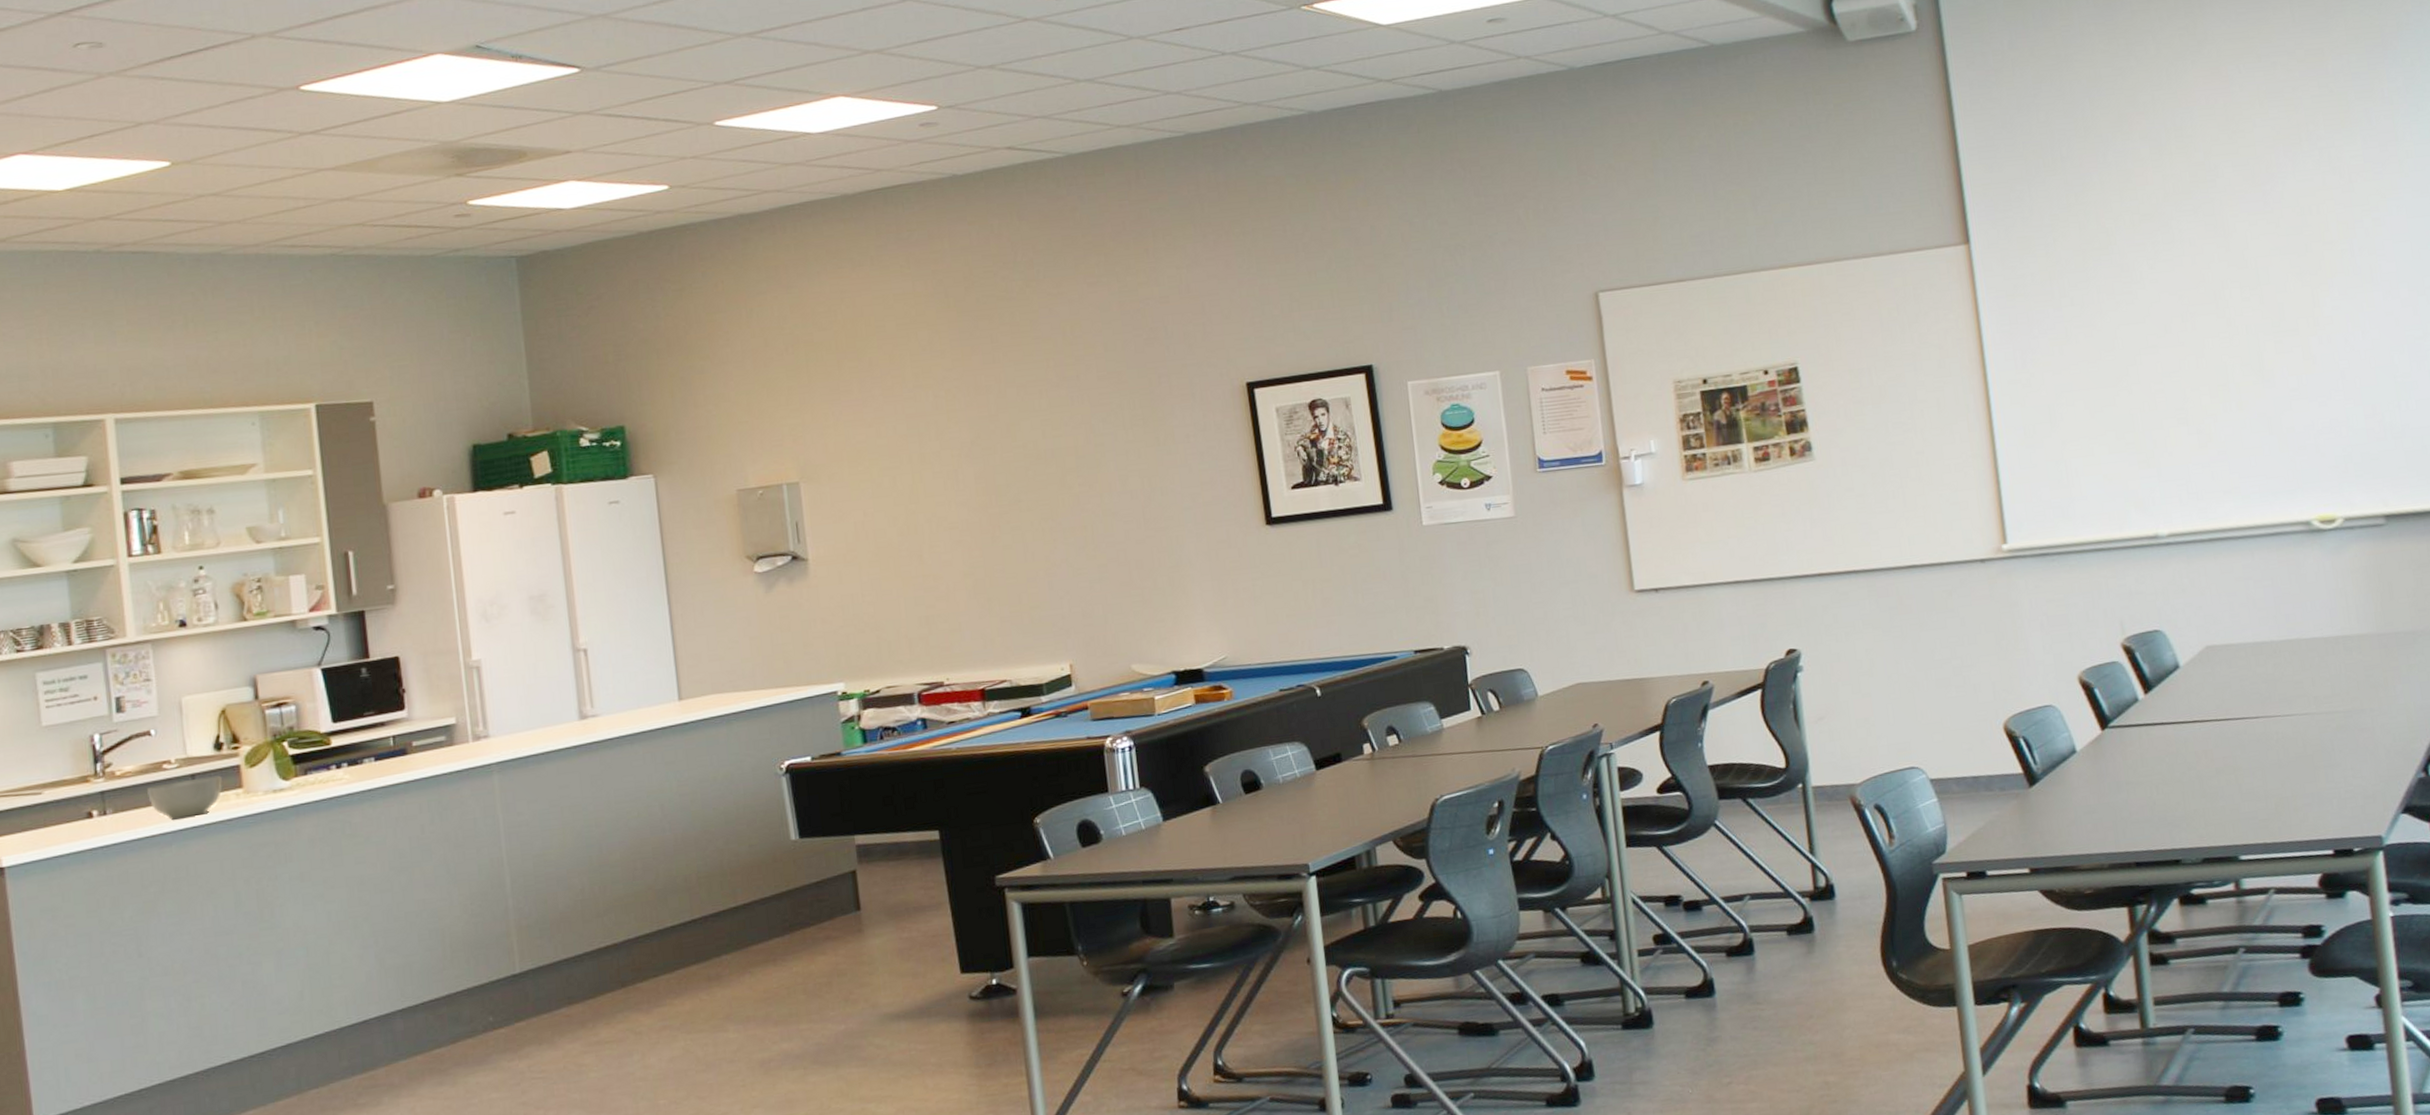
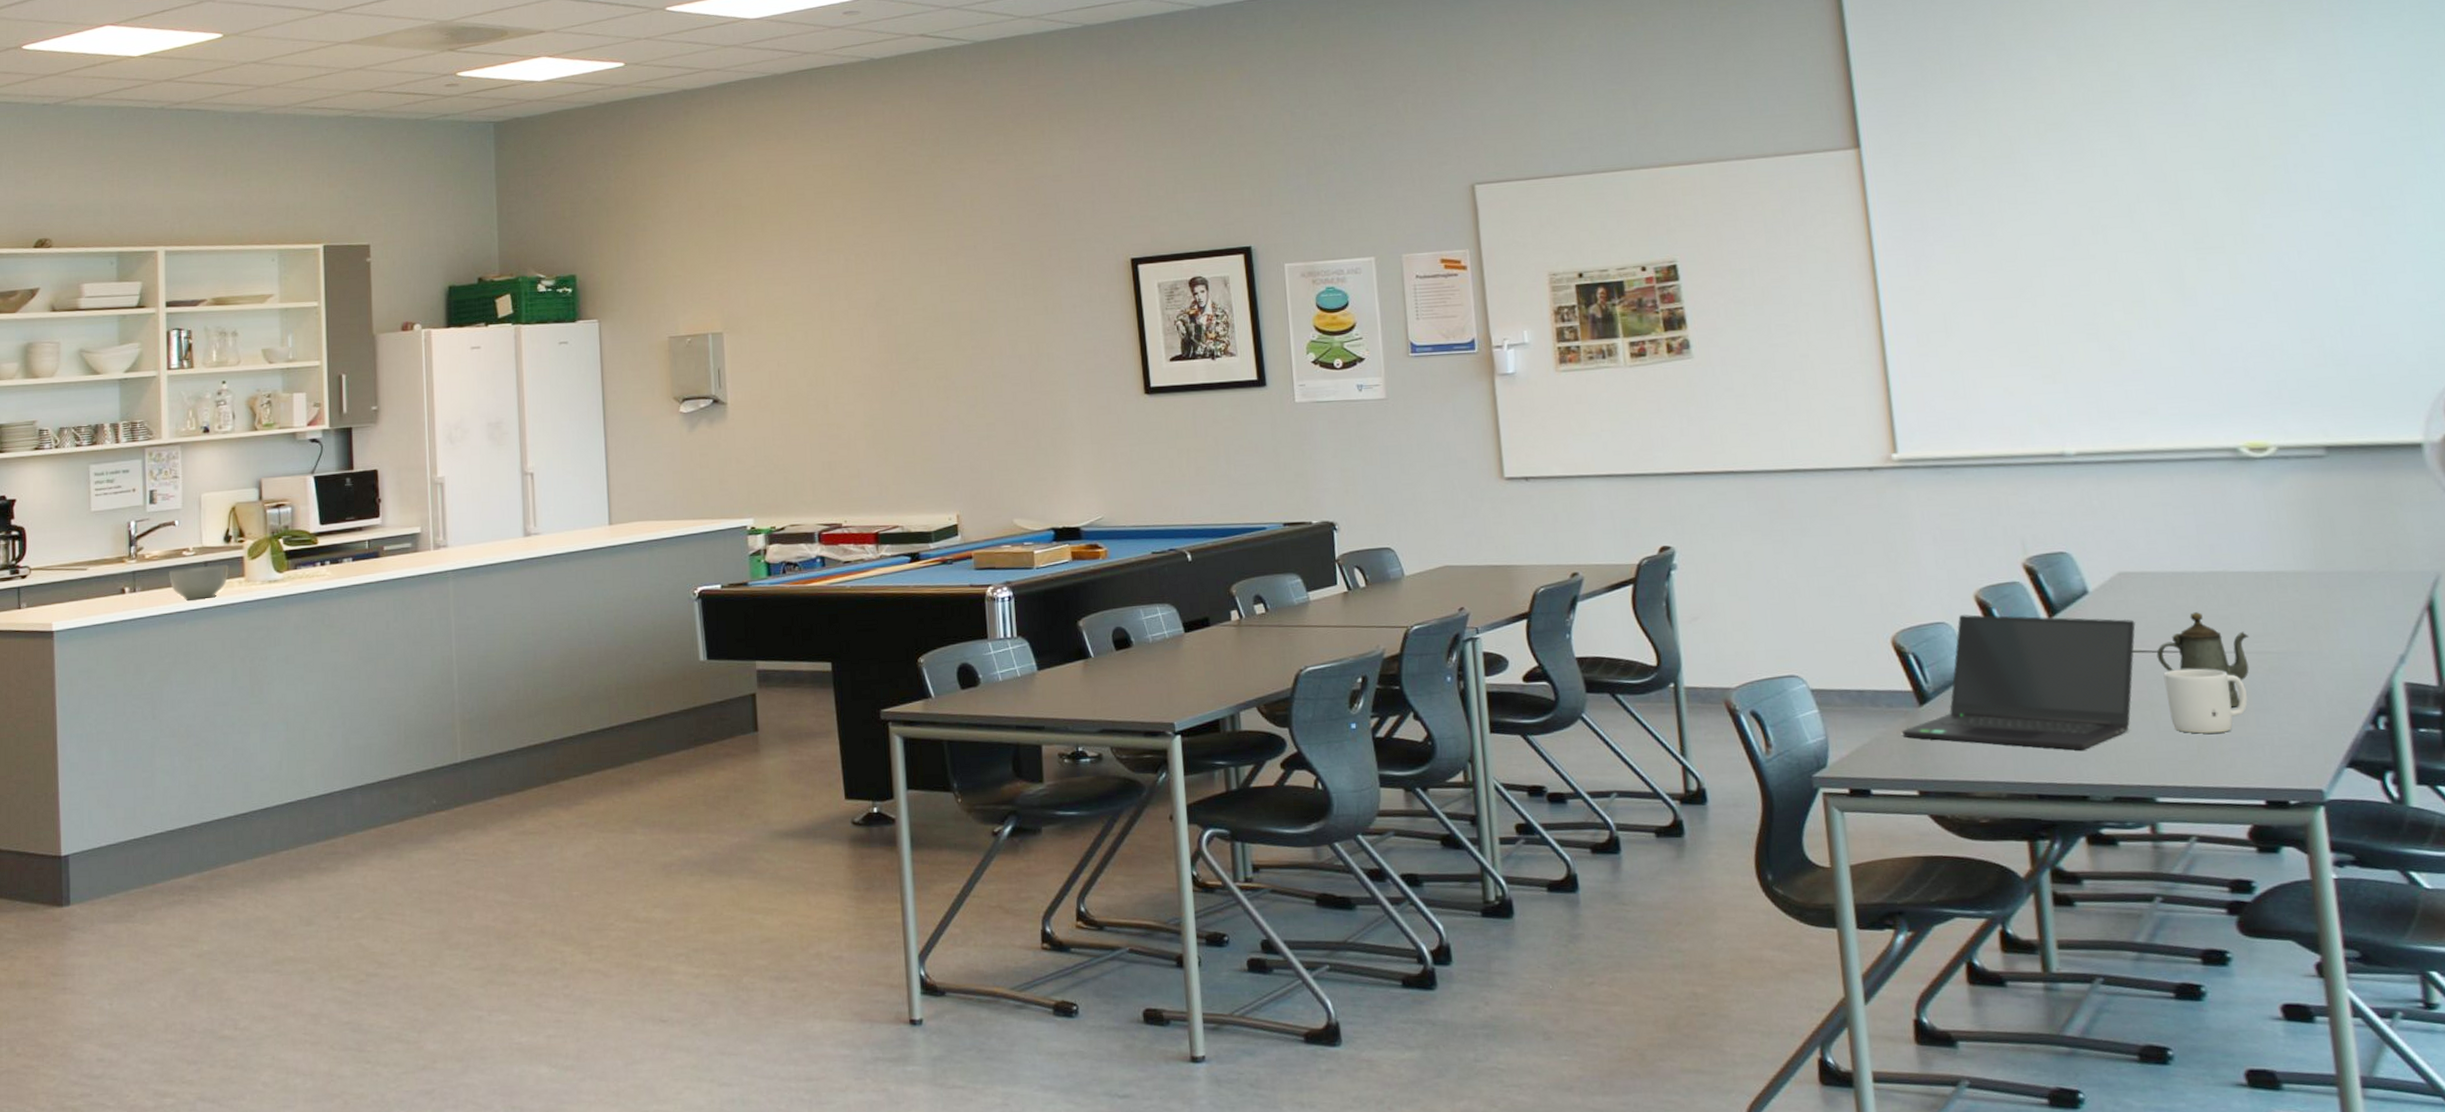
laptop: none [2013,690,2221,819] -> present [1901,614,2136,750]
coffee pot: none [2239,679,2320,766] -> present [2156,612,2250,708]
mug: none [2245,731,2318,793] -> present [2163,668,2248,734]

